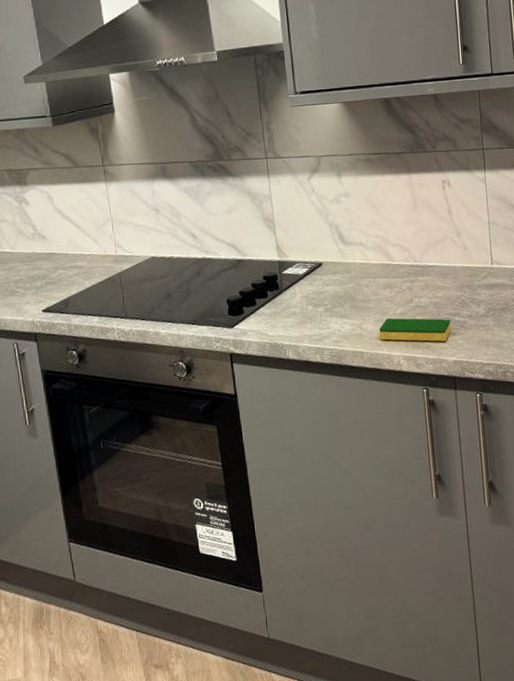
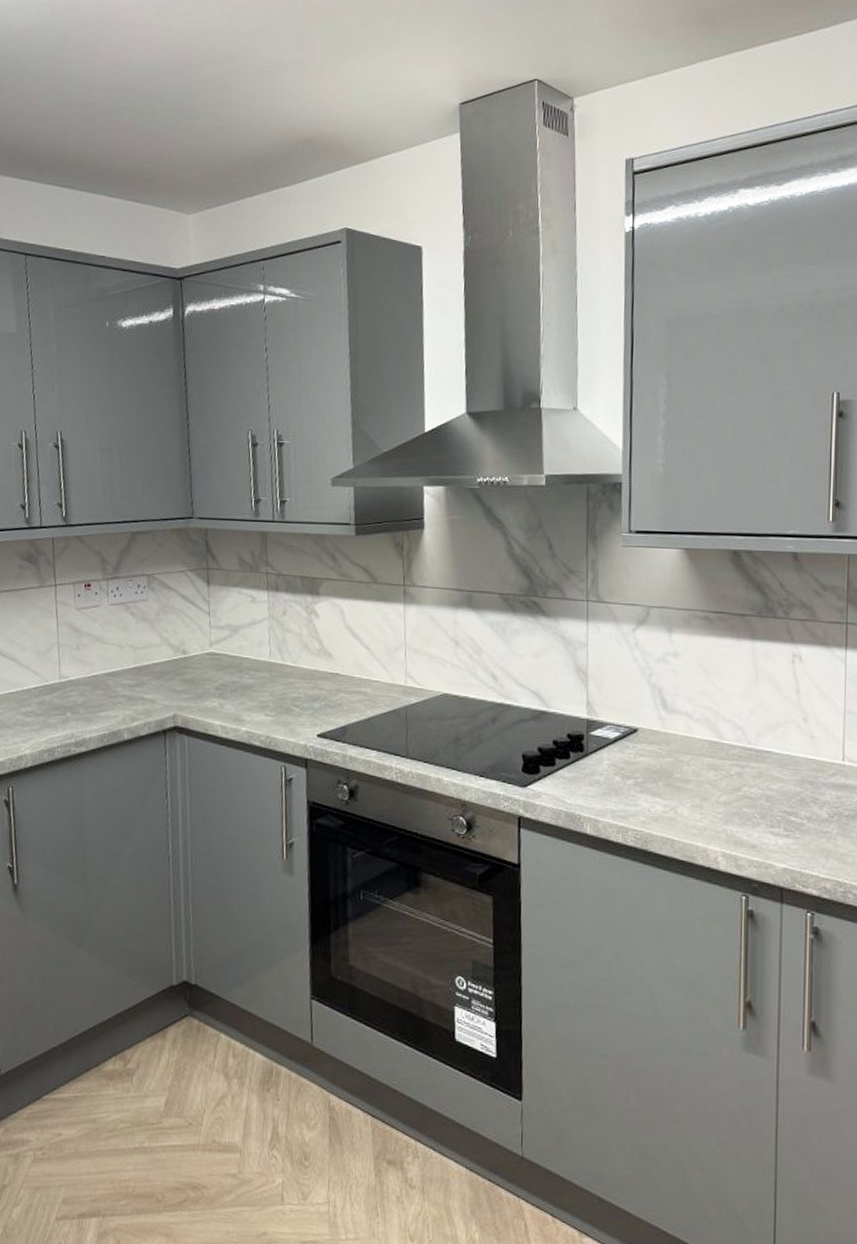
dish sponge: present [379,318,452,342] -> none [696,804,785,843]

